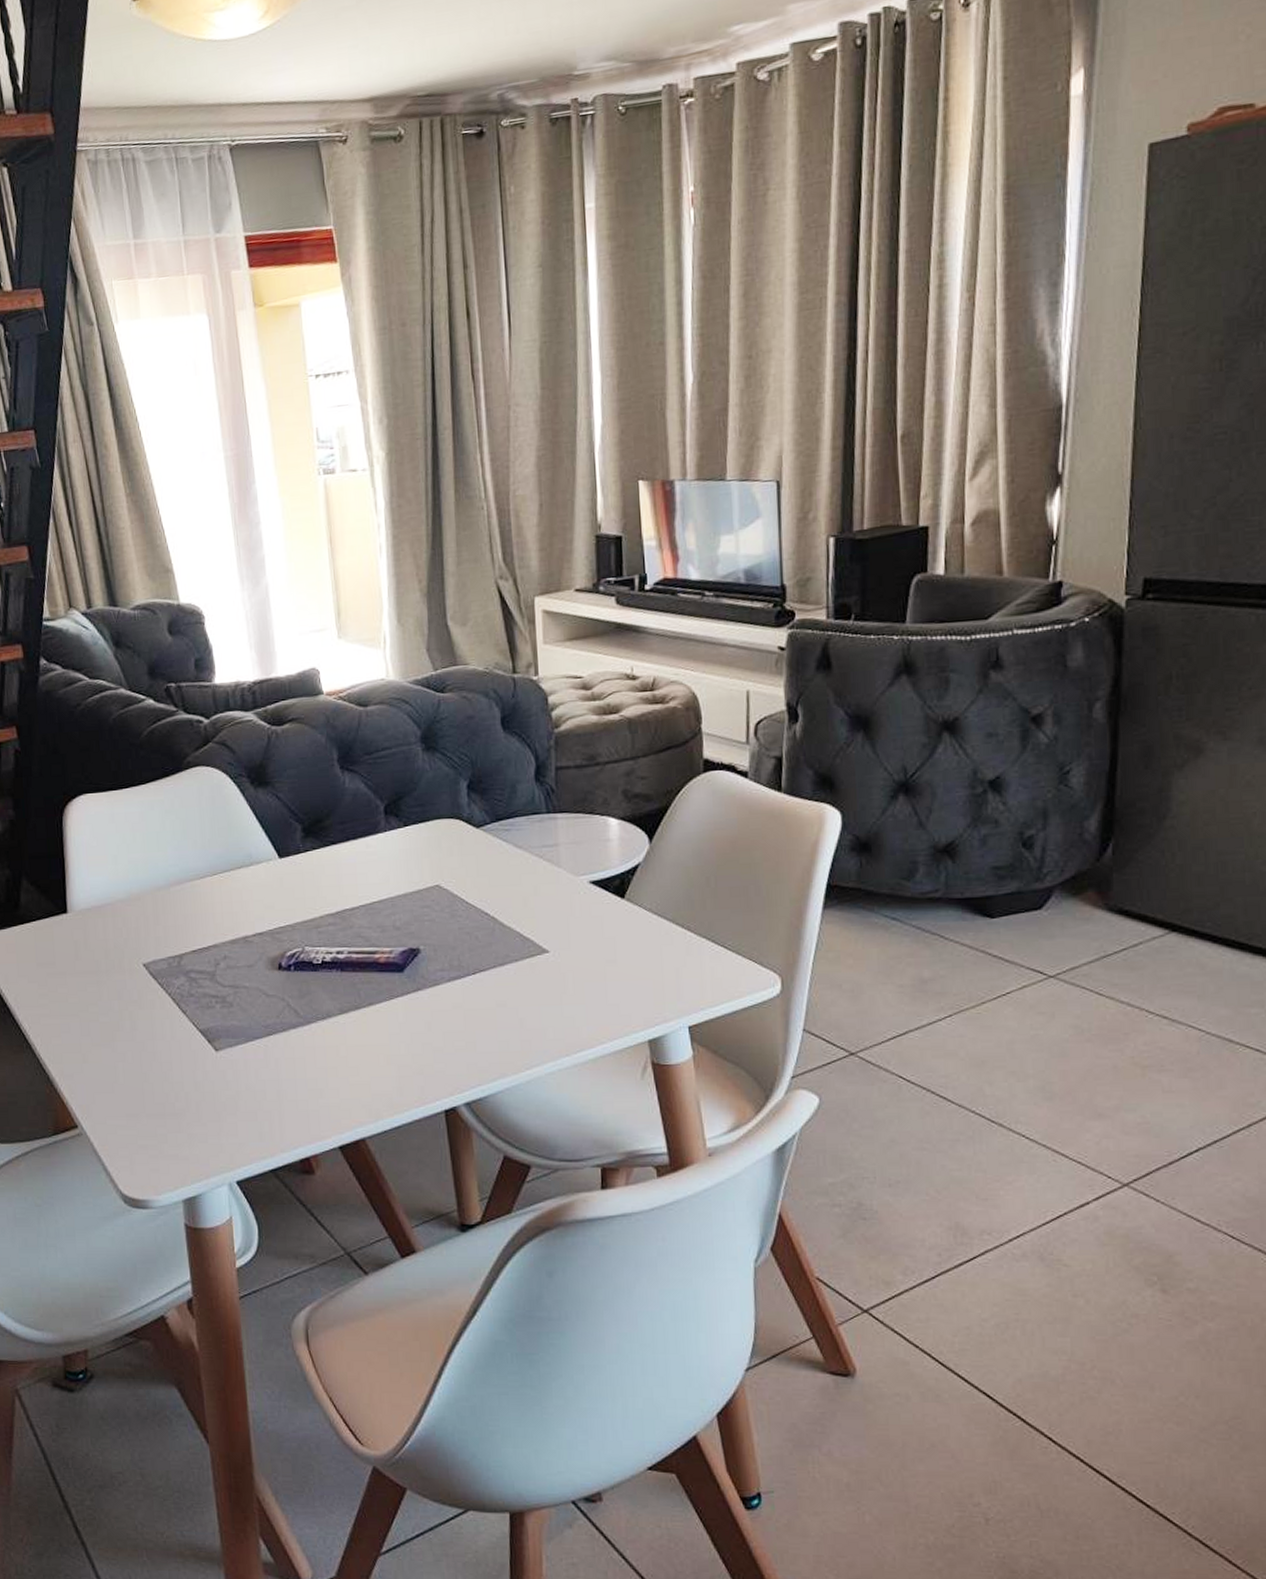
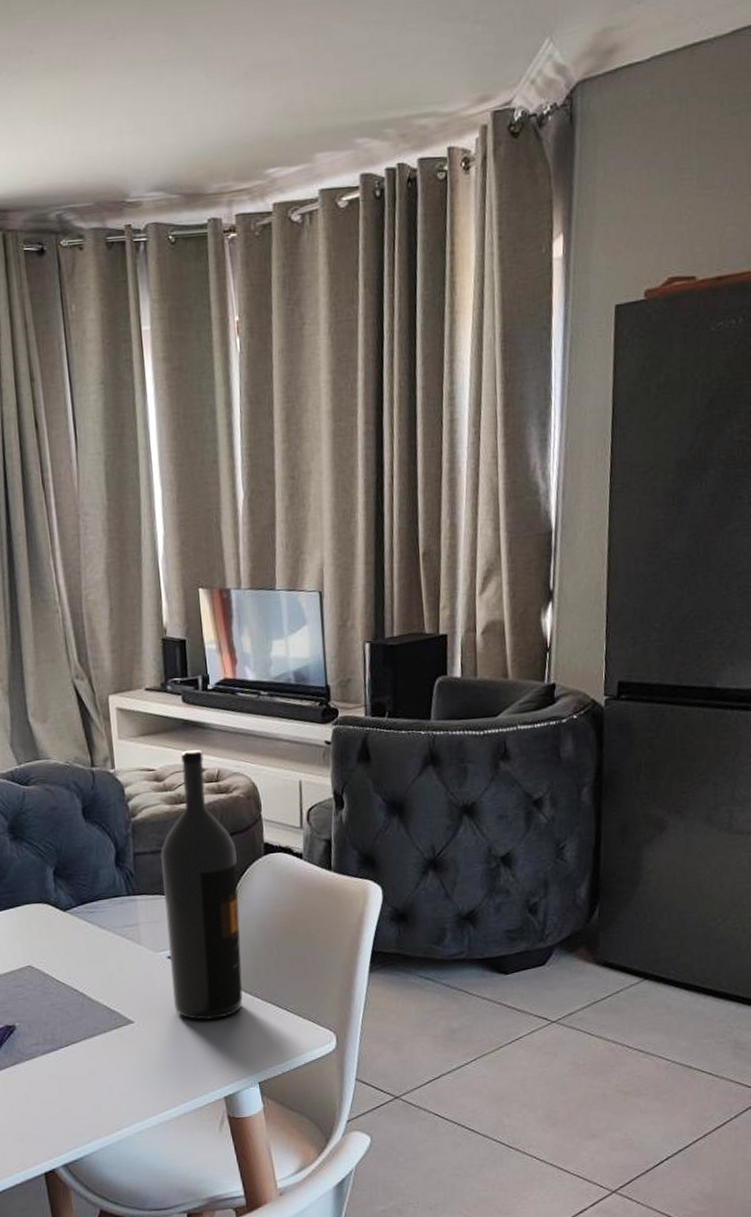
wine bottle: none [586,655,673,953] -> present [160,749,243,1020]

